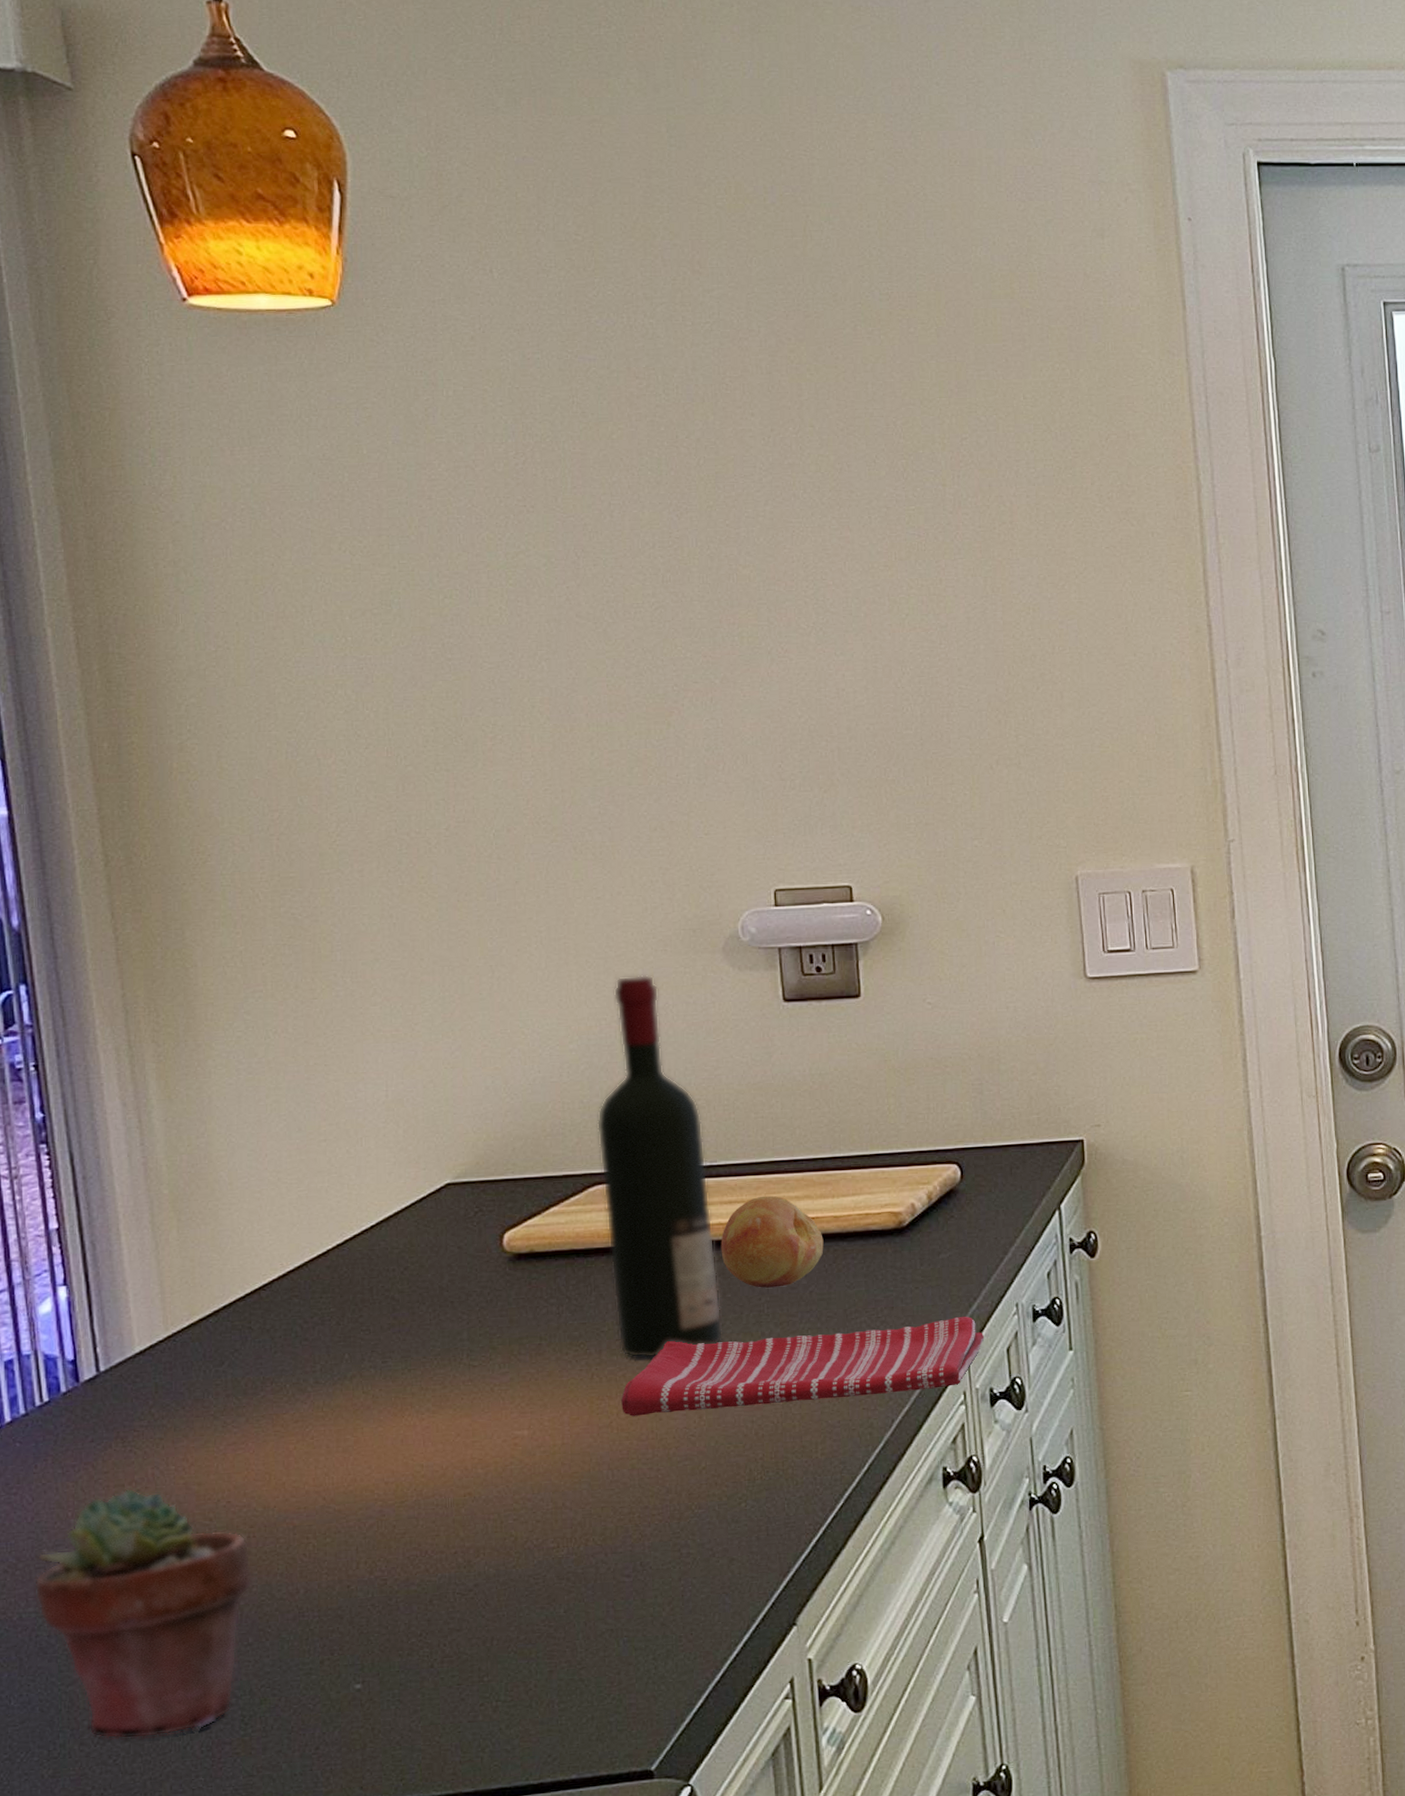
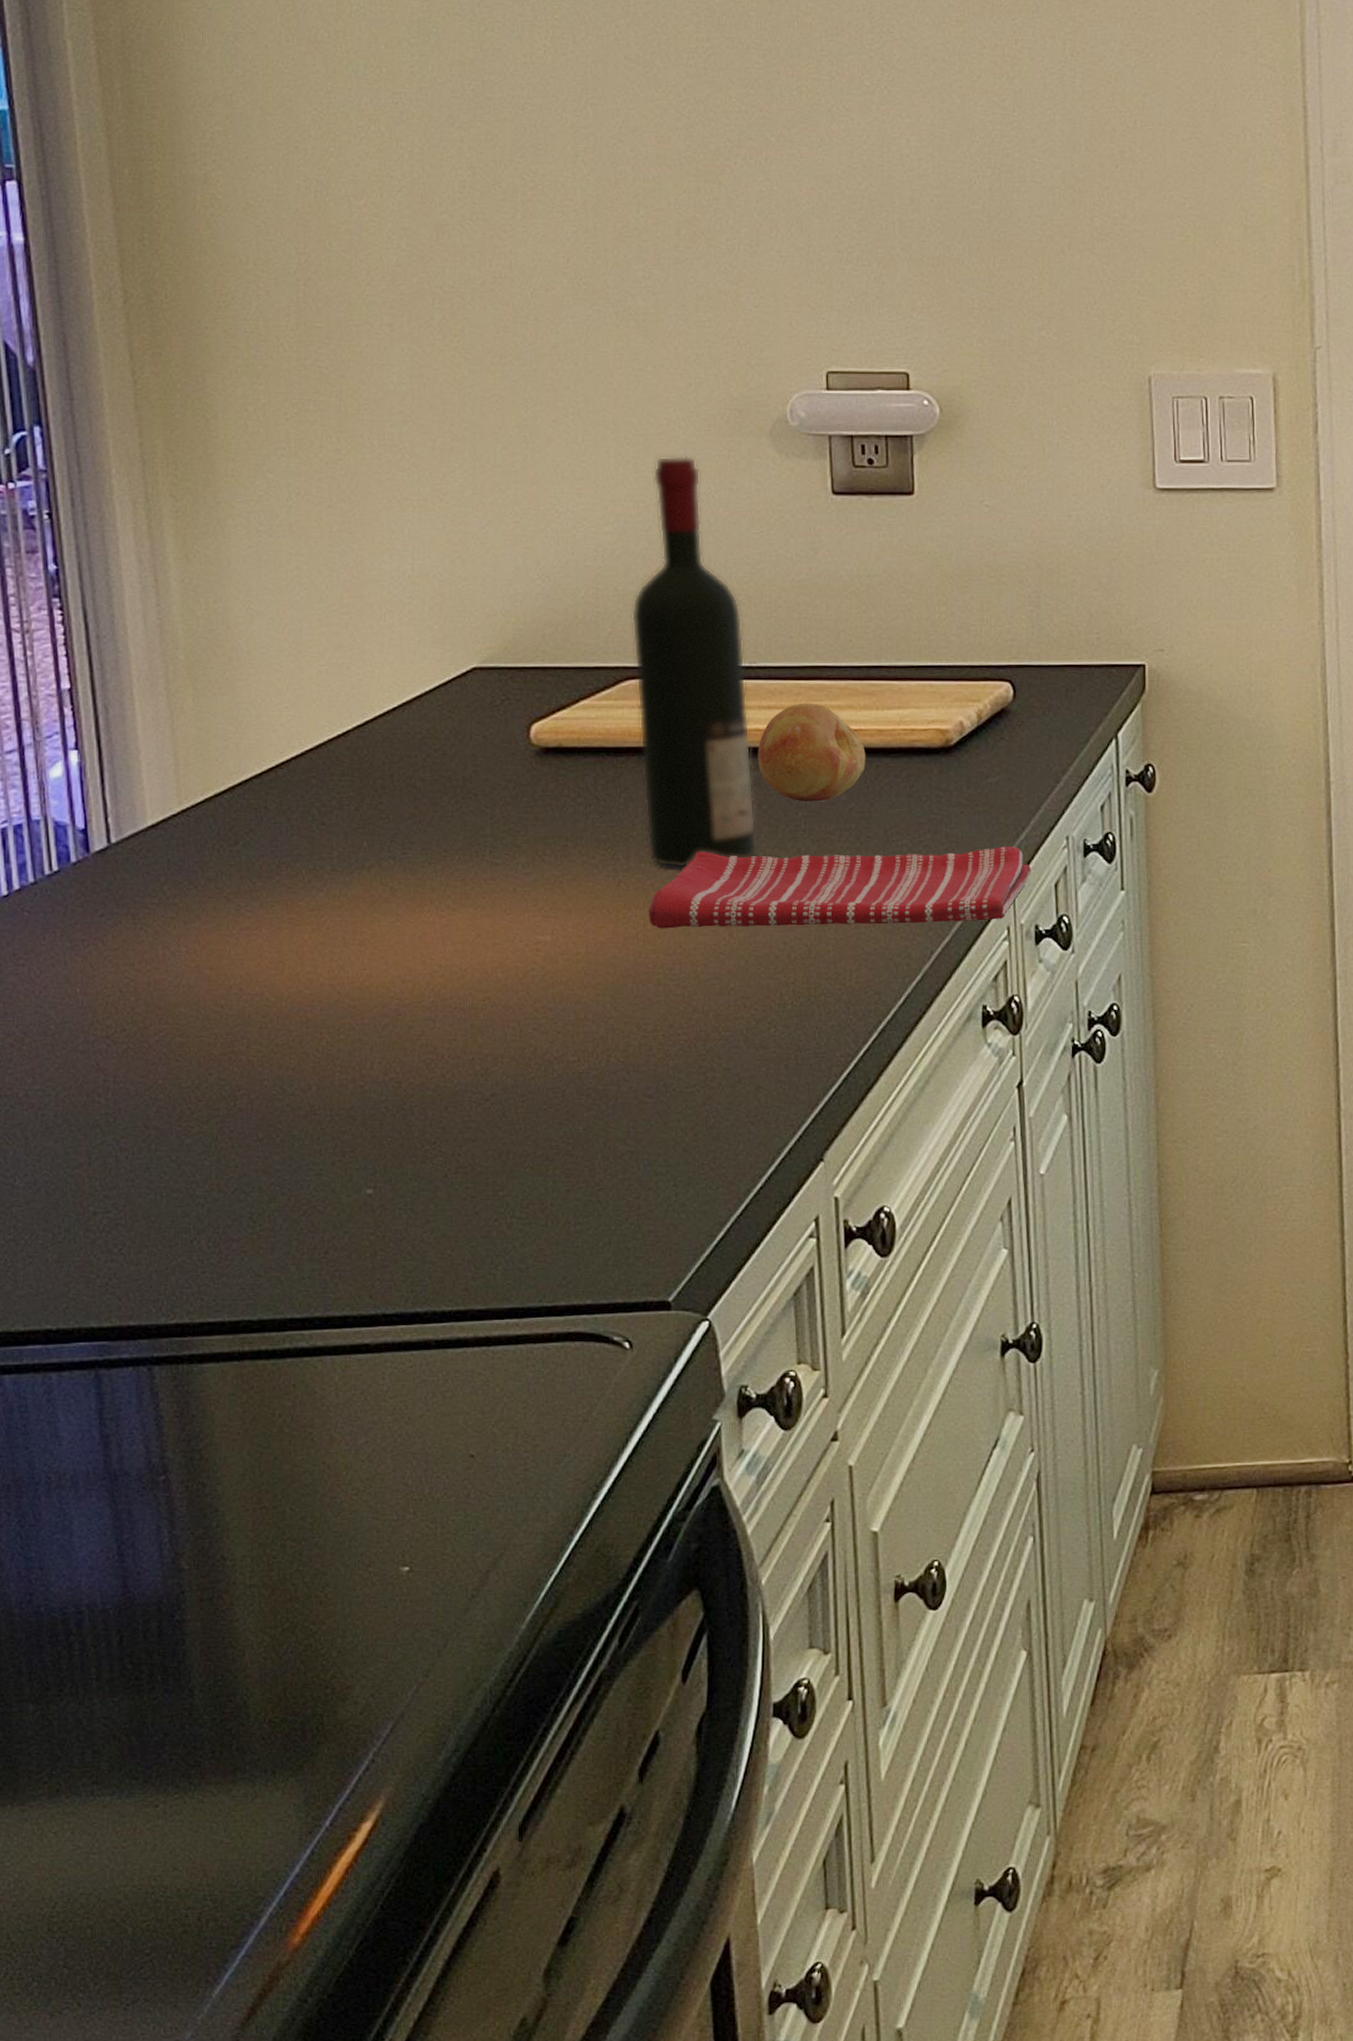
potted succulent: present [34,1488,254,1740] -> none [41,967,265,1229]

